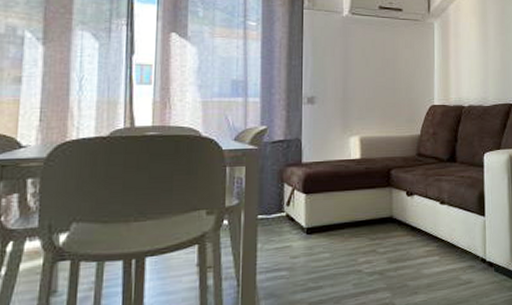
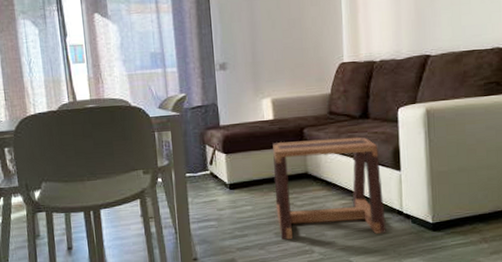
stool: none [356,180,470,292] -> present [272,136,386,240]

